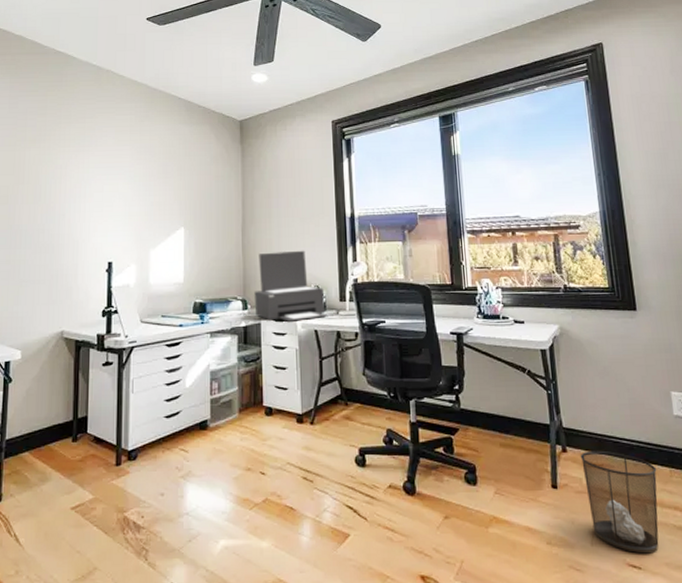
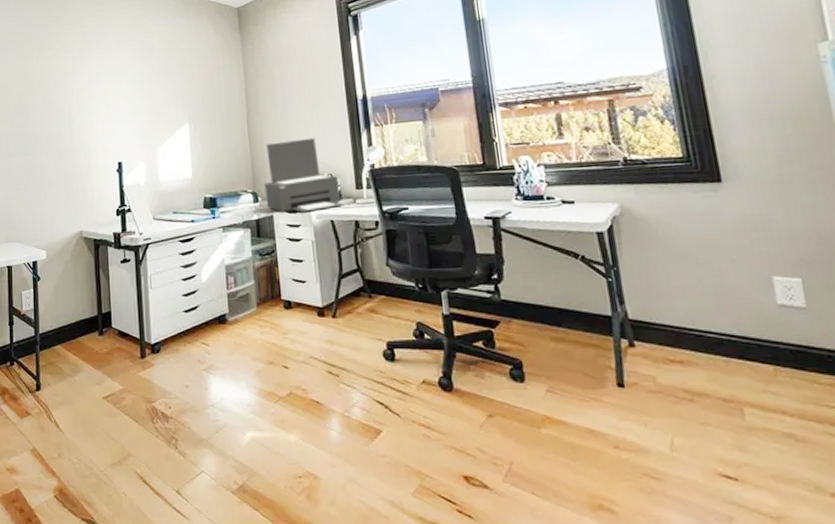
waste bin: present [580,450,659,554] -> none [652,345,762,464]

